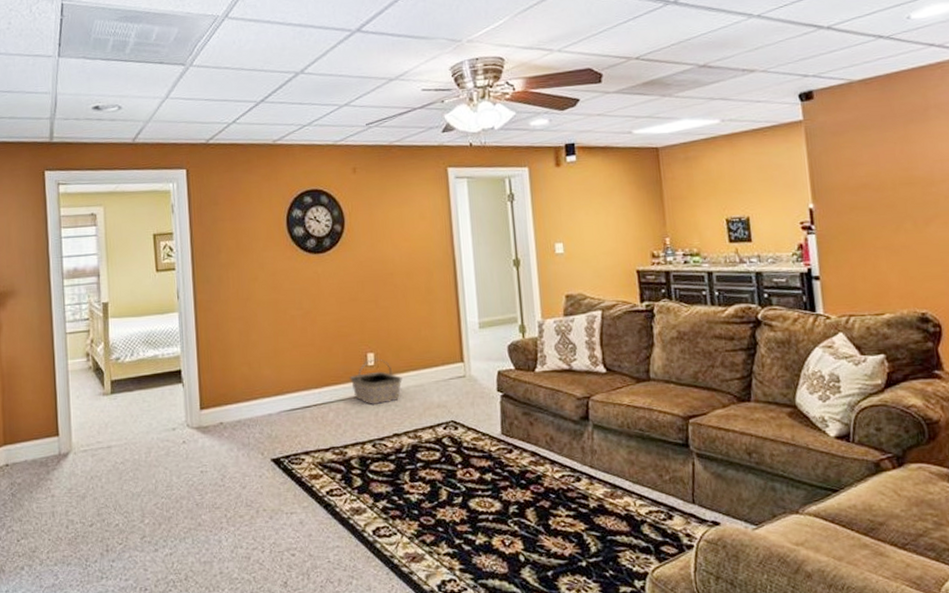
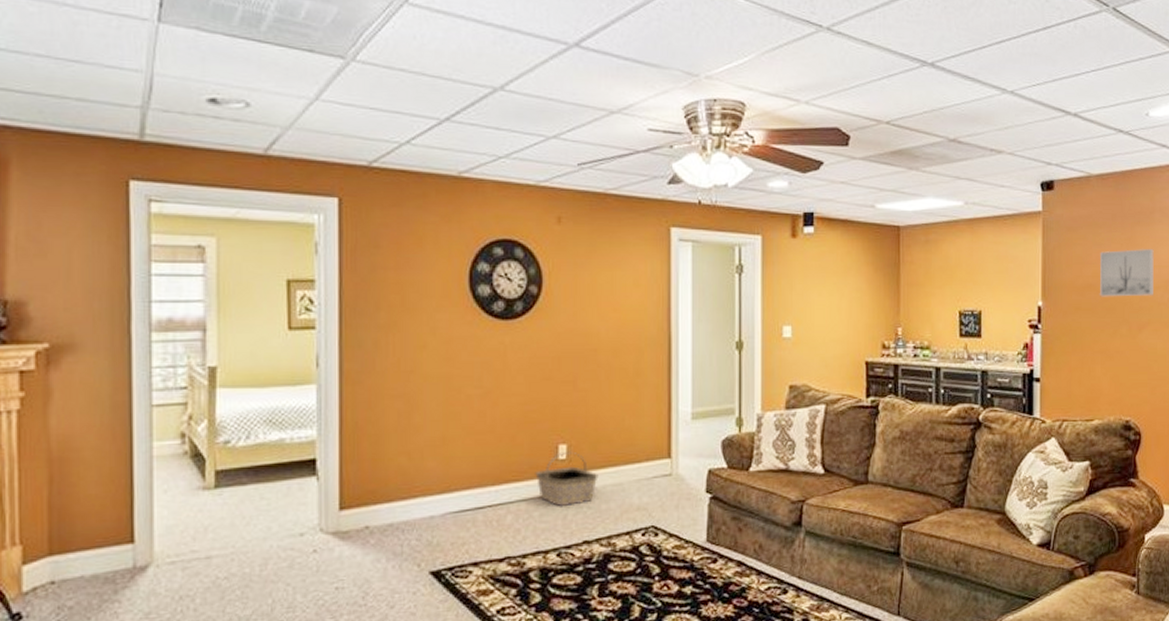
wall art: none [872,145,938,195] -> present [1099,249,1154,297]

